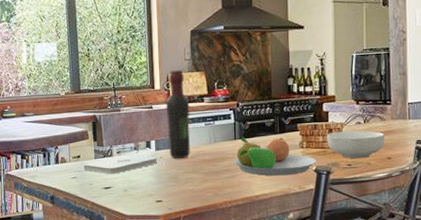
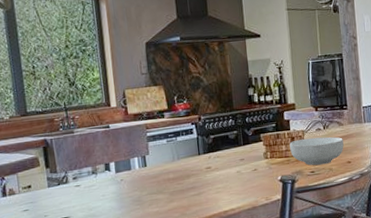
notepad: present [83,154,158,174] -> none [35,179,119,203]
wine bottle: present [165,70,190,158] -> none [123,84,153,180]
fruit bowl: present [232,137,316,176] -> none [198,149,281,190]

